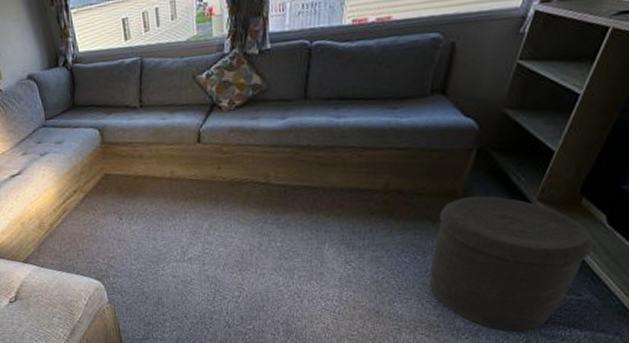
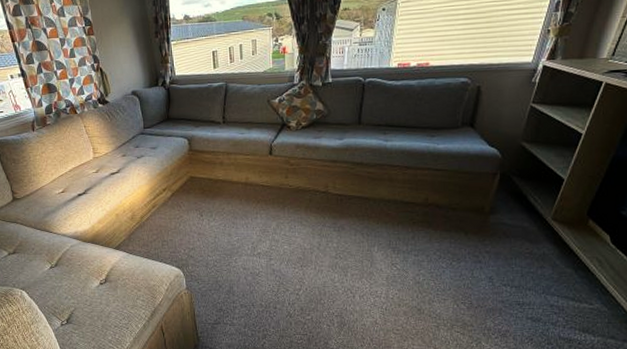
woven basket: present [430,195,595,332] -> none [463,213,602,334]

